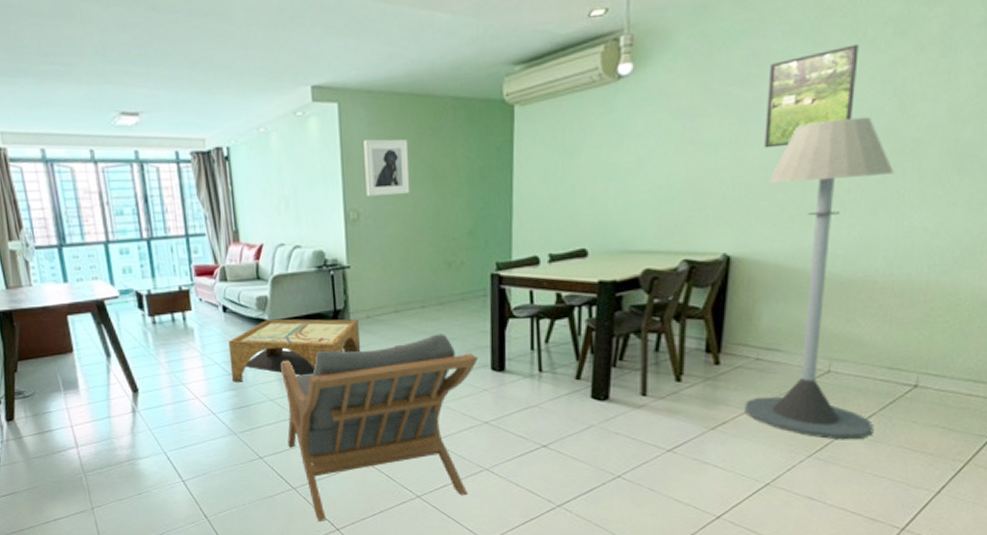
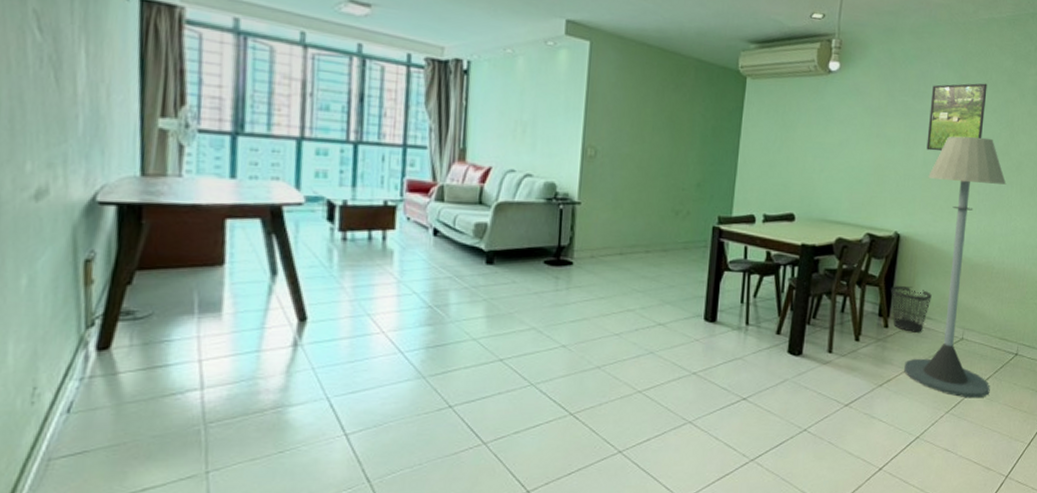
coffee table: present [228,318,361,382] -> none [431,248,582,317]
armchair: present [281,334,478,523] -> none [485,280,693,484]
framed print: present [364,139,410,196] -> none [606,81,652,139]
wastebasket: none [721,315,780,368] -> present [891,286,932,333]

